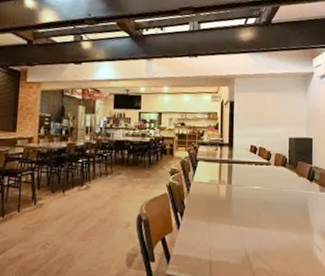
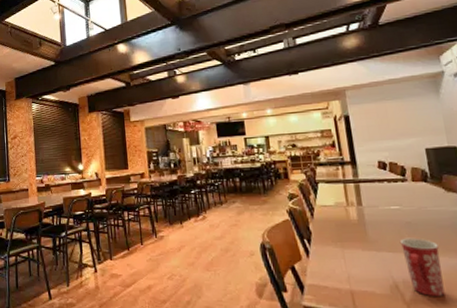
mug: none [256,215,285,266] -> present [399,237,445,296]

